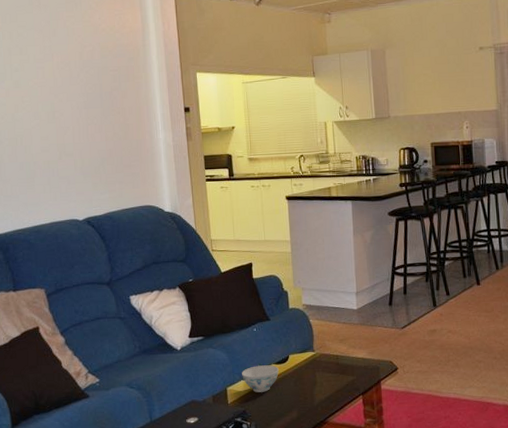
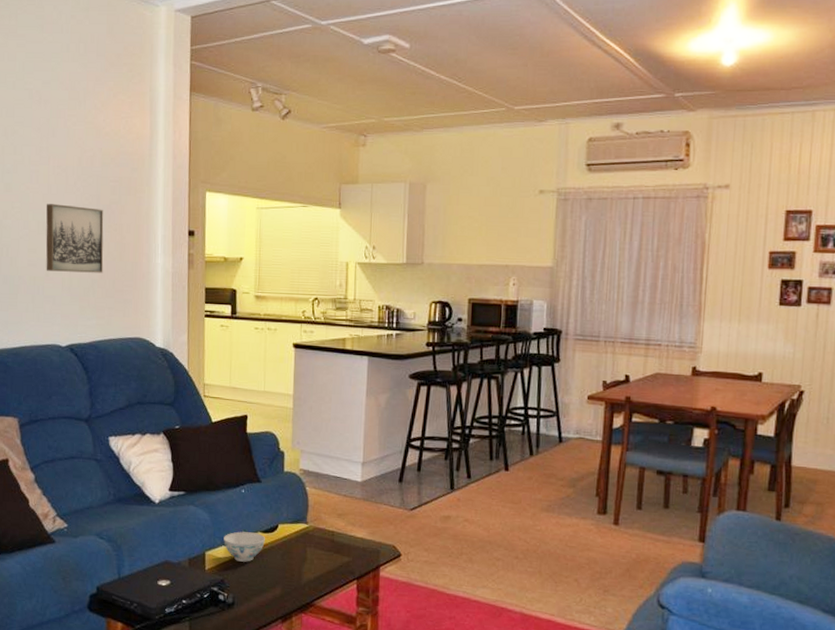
wall art: none [53,95,111,155] -> present [46,204,104,273]

